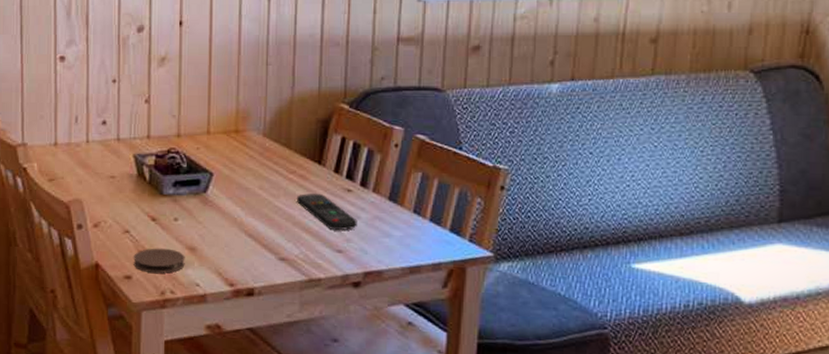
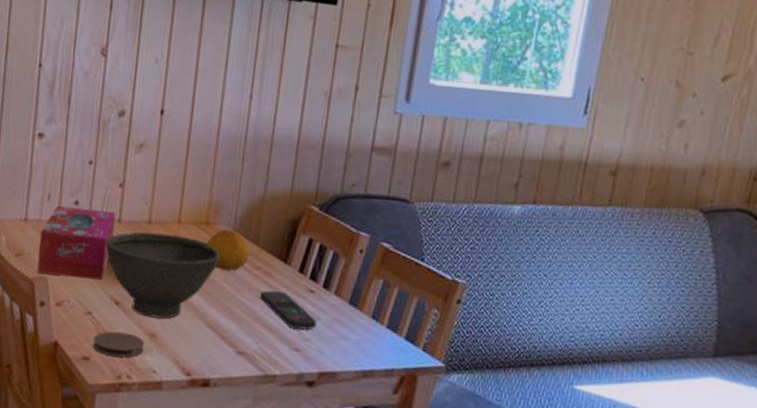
tissue box: none [71,127,144,198] -> present [37,205,116,280]
bowl: none [137,145,253,231] -> present [106,231,221,319]
fruit: none [239,136,283,177] -> present [207,229,250,271]

